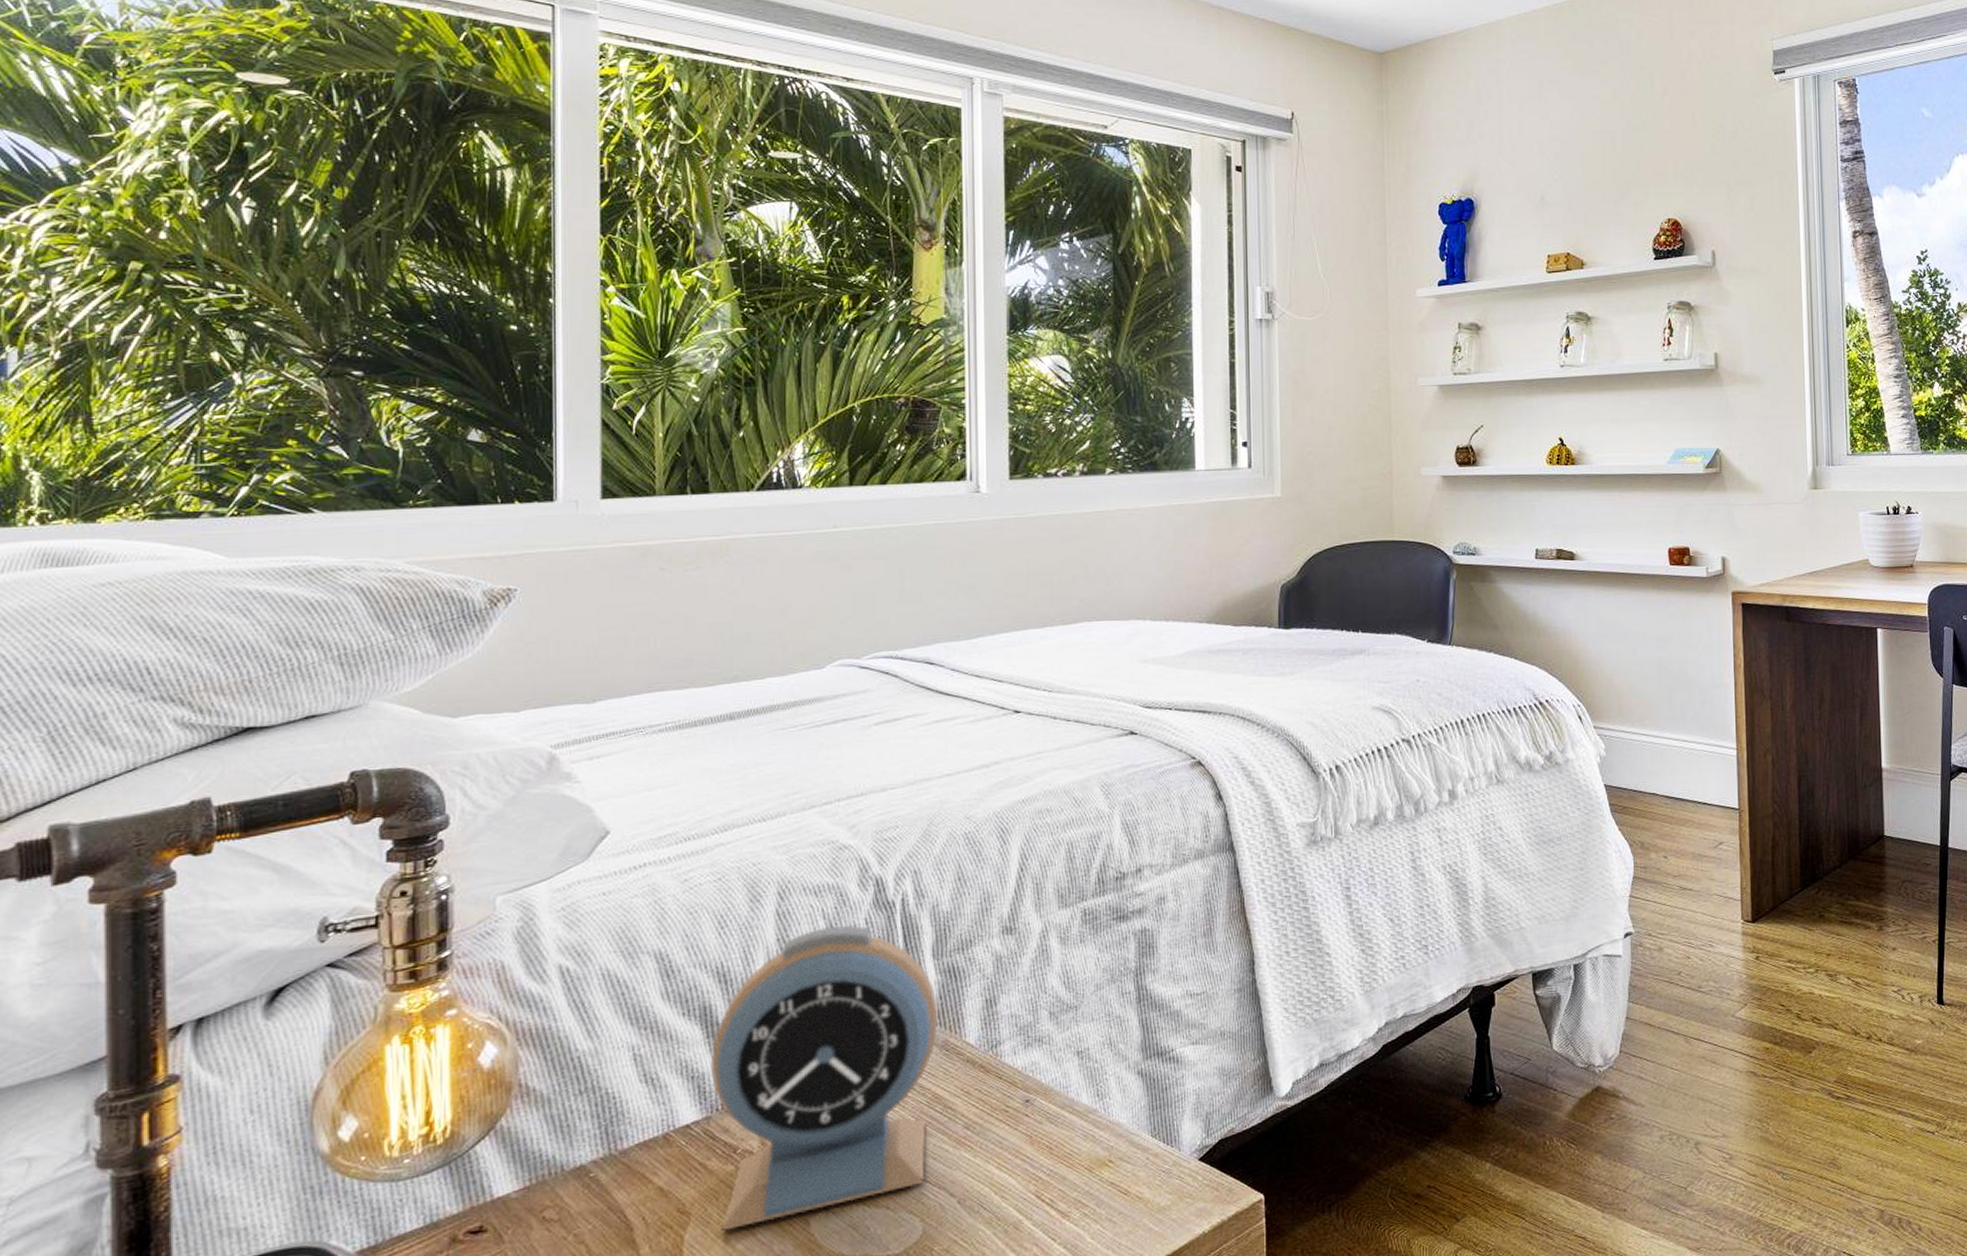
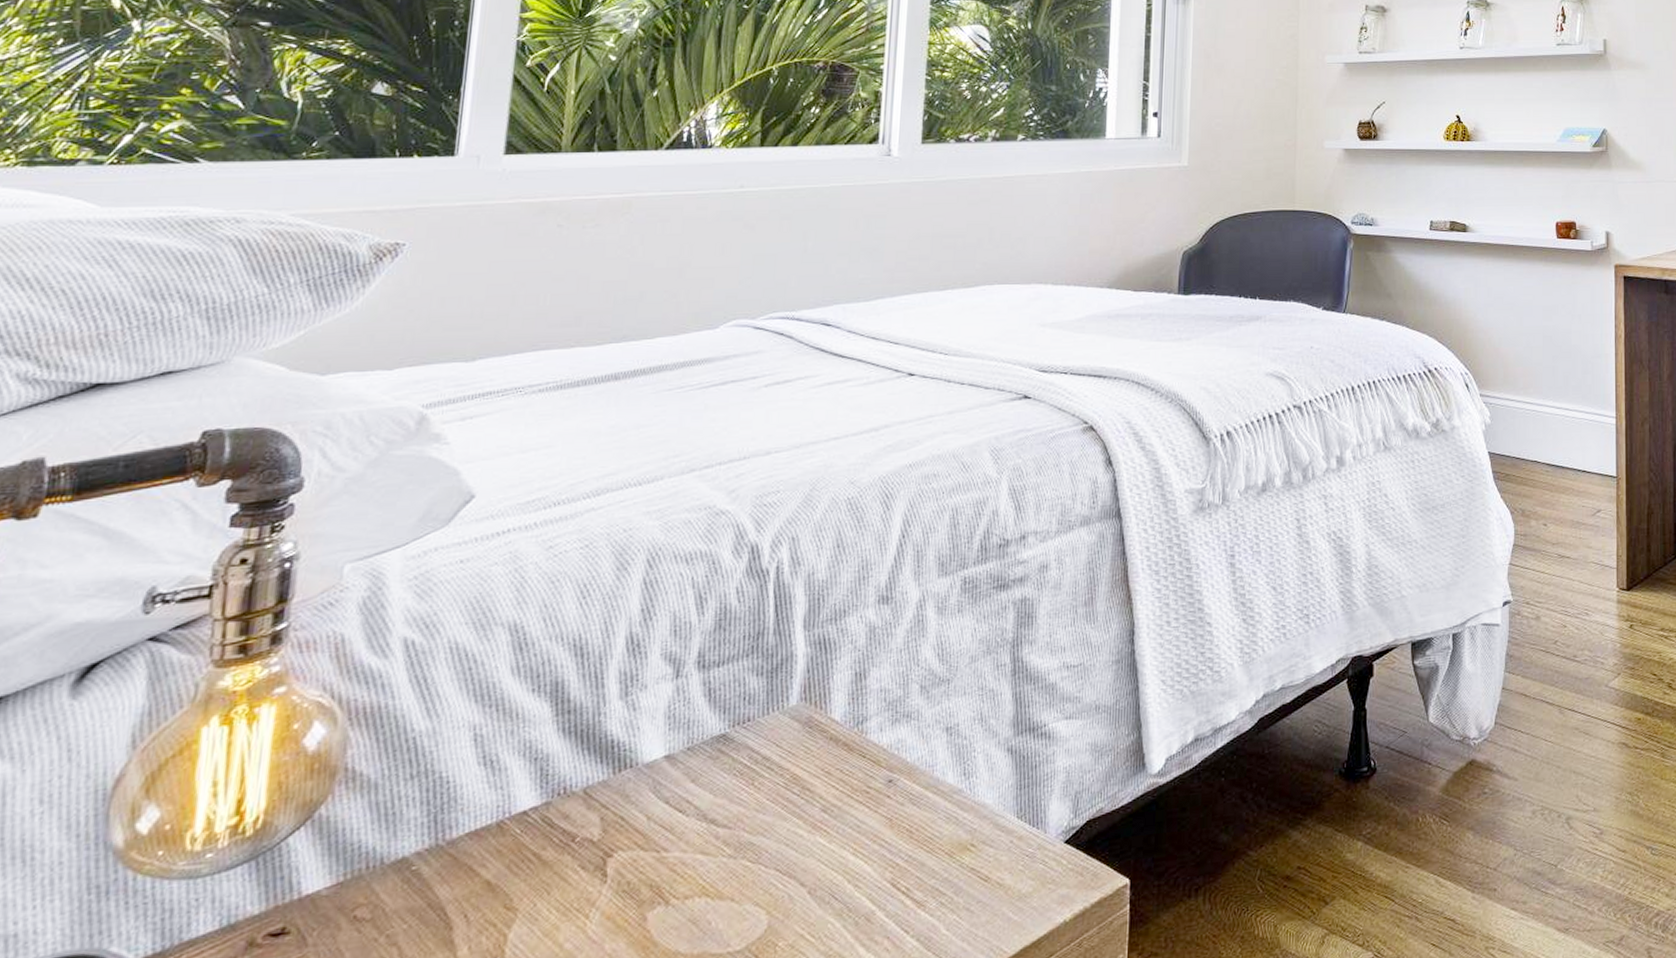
alarm clock: present [710,924,939,1231] -> none [549,594,805,929]

